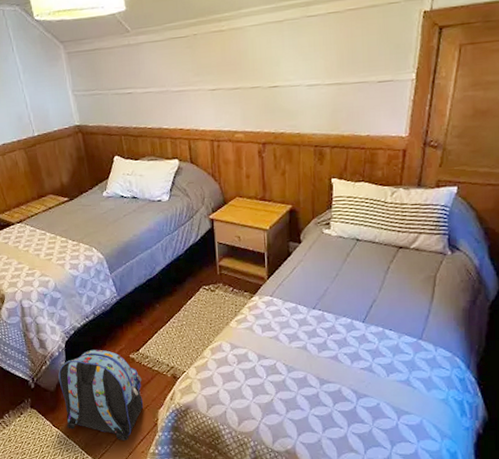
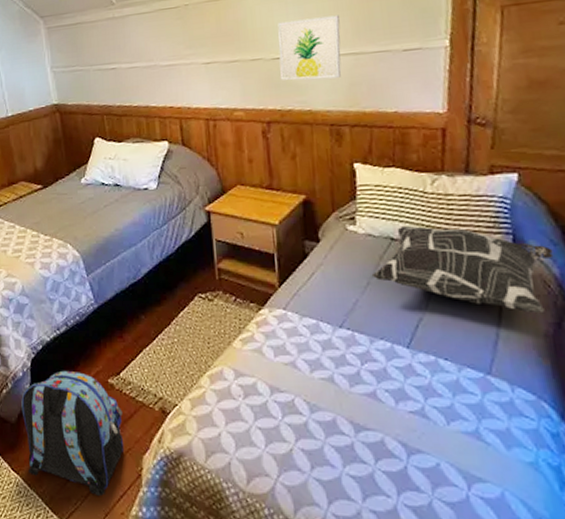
wall art: none [274,48,328,107] -> present [277,15,341,81]
decorative pillow: none [339,229,476,294] -> present [371,226,554,314]

